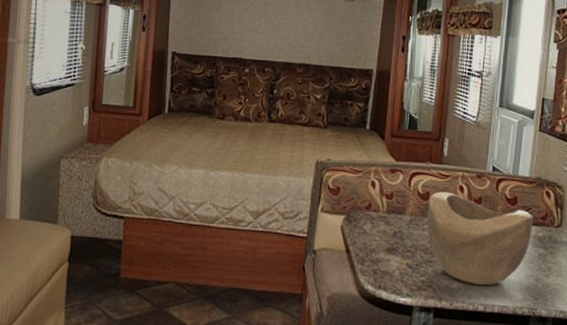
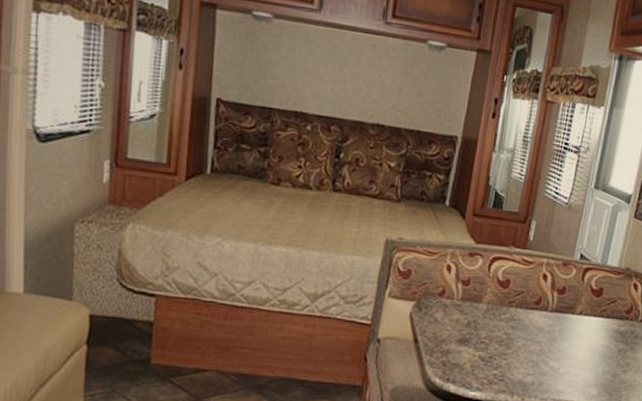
decorative bowl: present [426,191,534,285] -> none [504,279,618,380]

